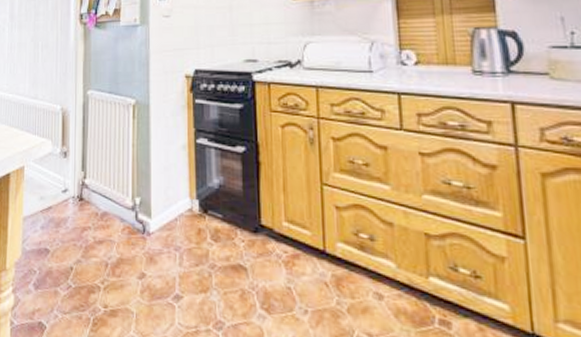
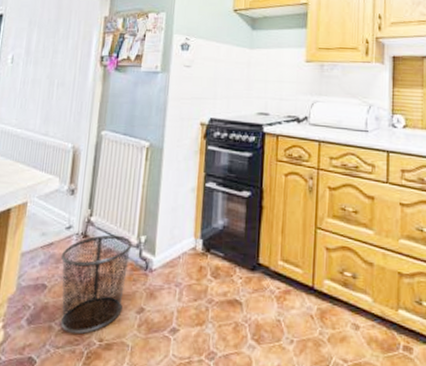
waste bin: none [60,197,127,300] -> present [60,234,132,335]

